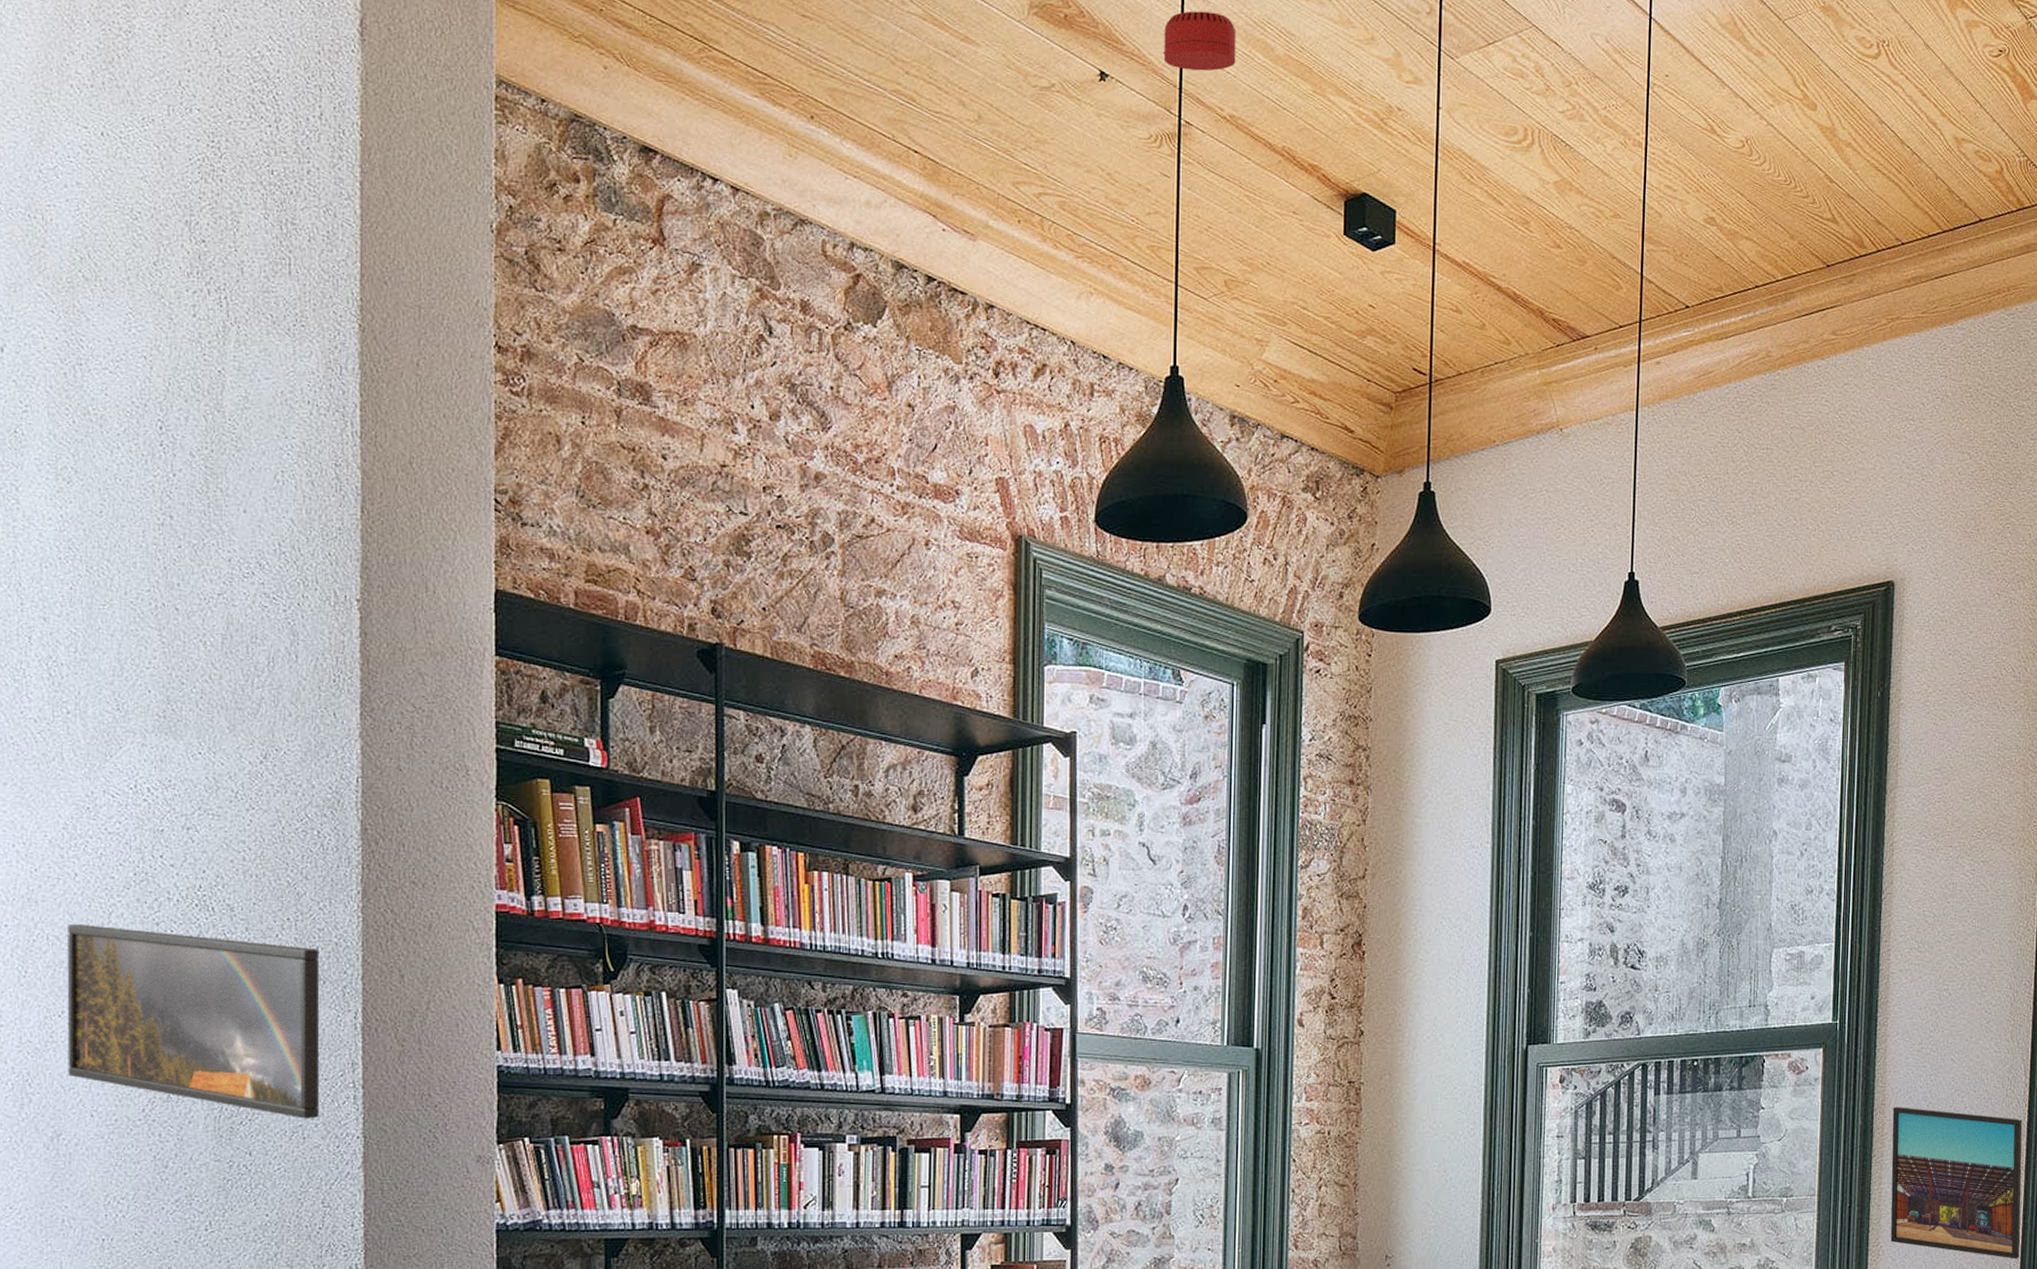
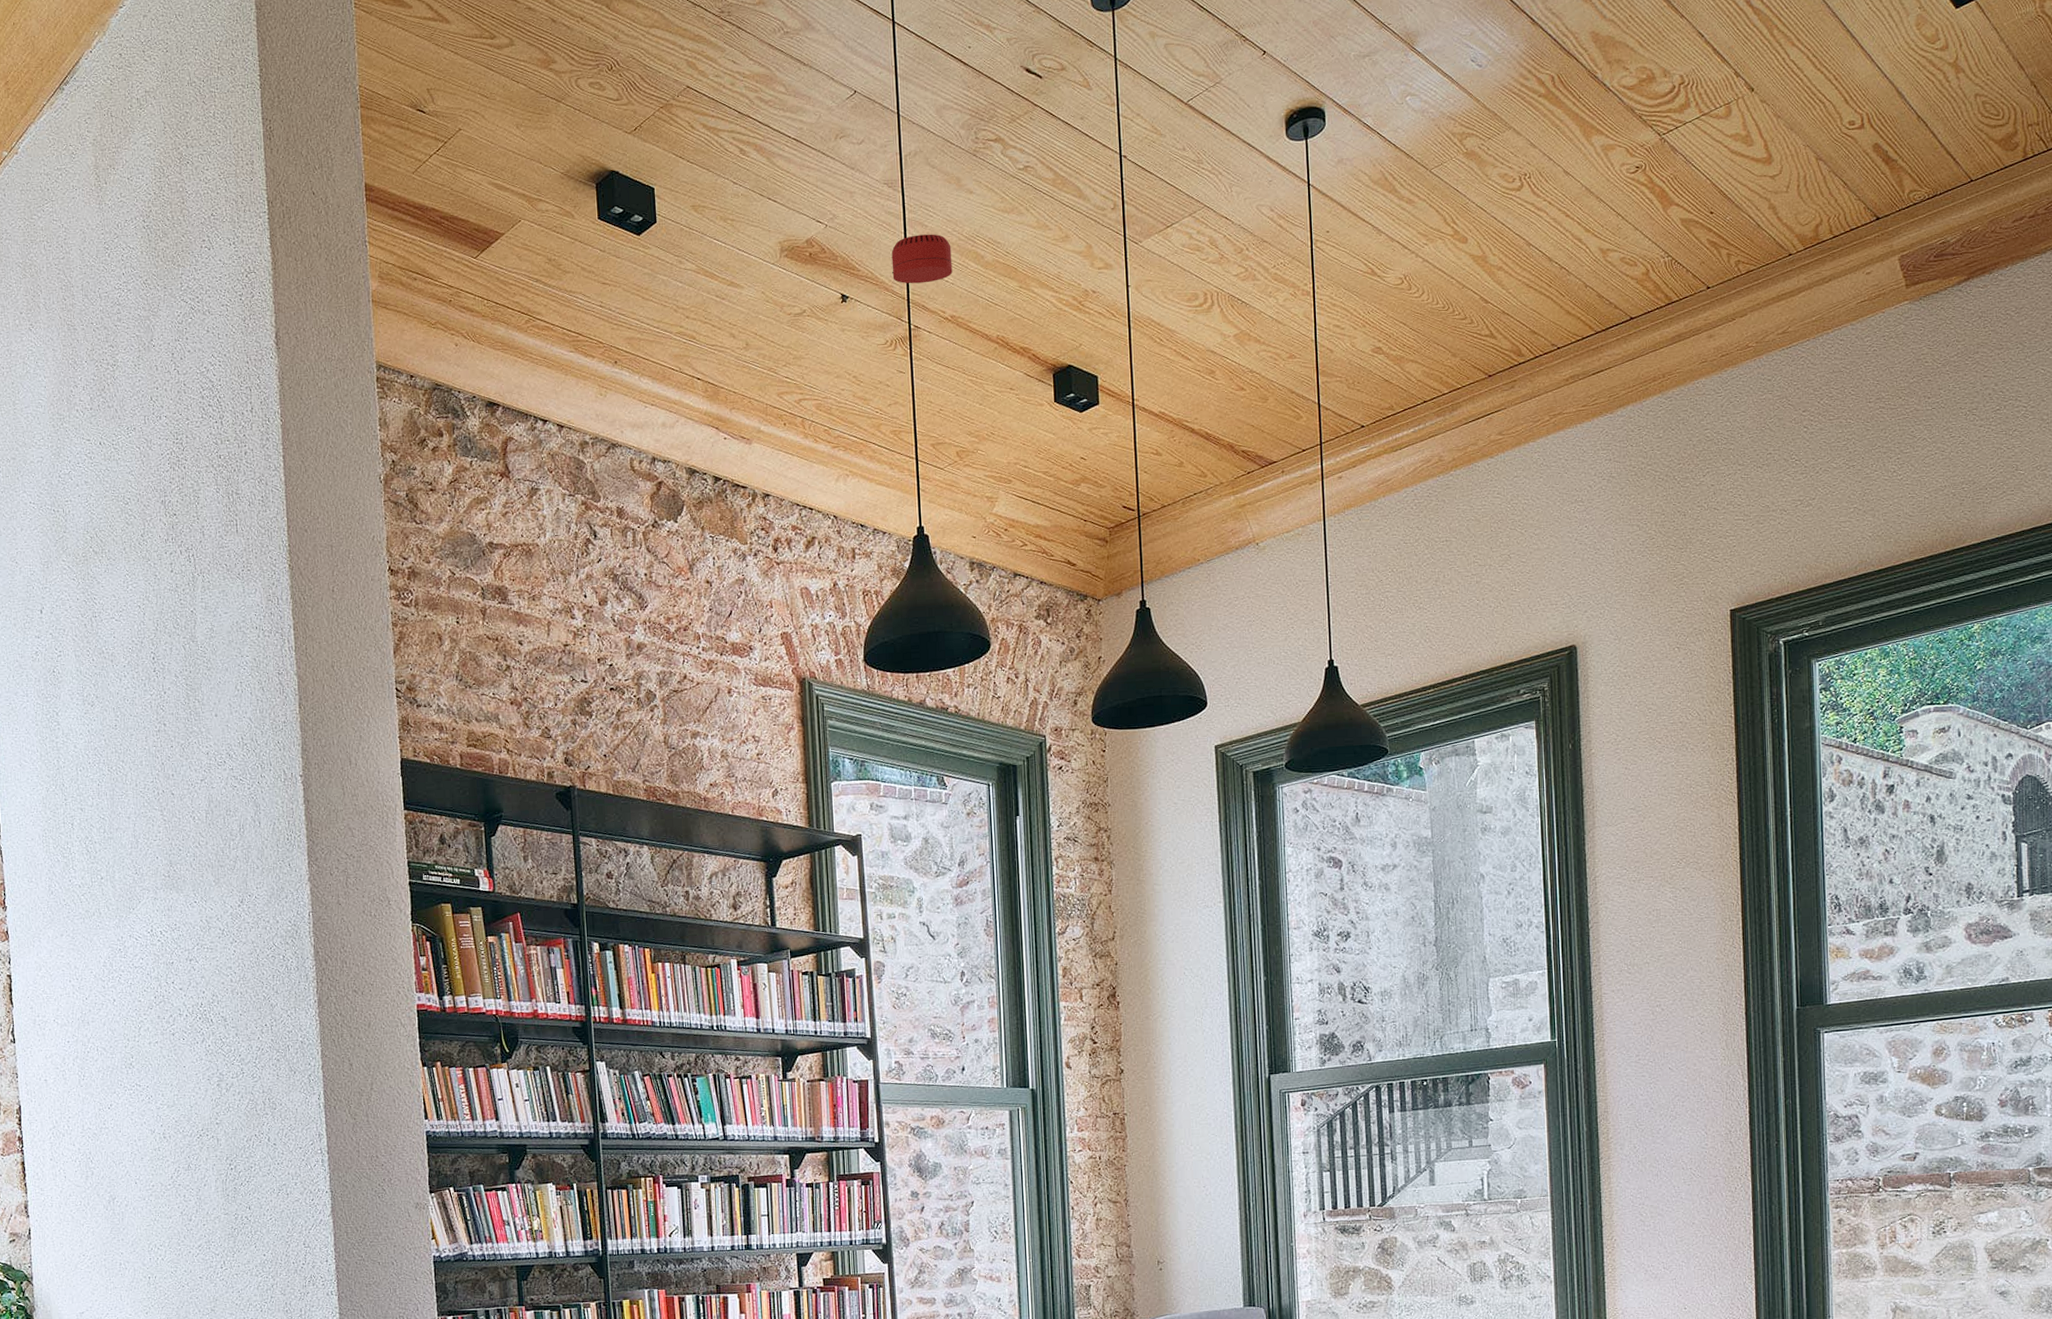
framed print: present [67,923,320,1119] -> none [111,1037,297,1179]
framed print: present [1890,1106,2023,1259] -> none [1616,1113,1752,1248]

